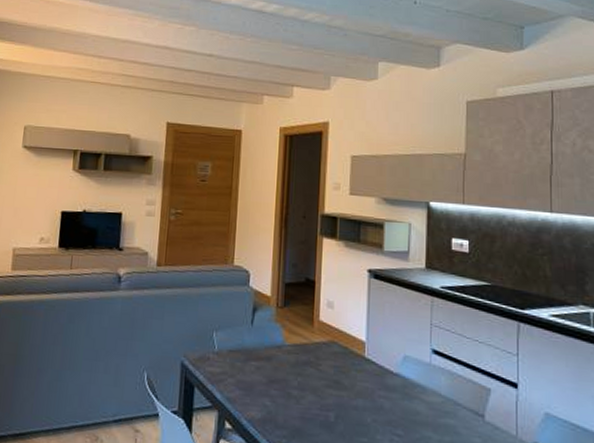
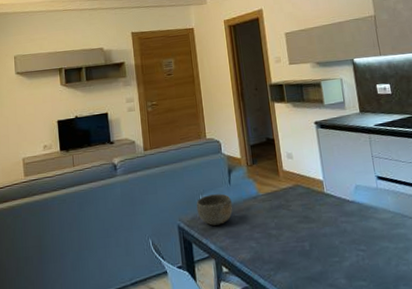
bowl: none [207,333,251,371] -> present [196,193,233,226]

